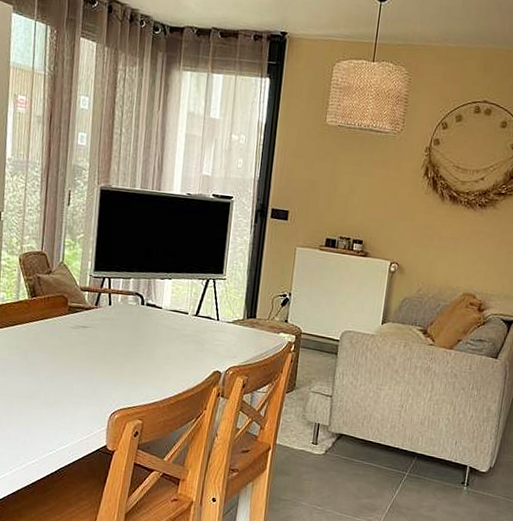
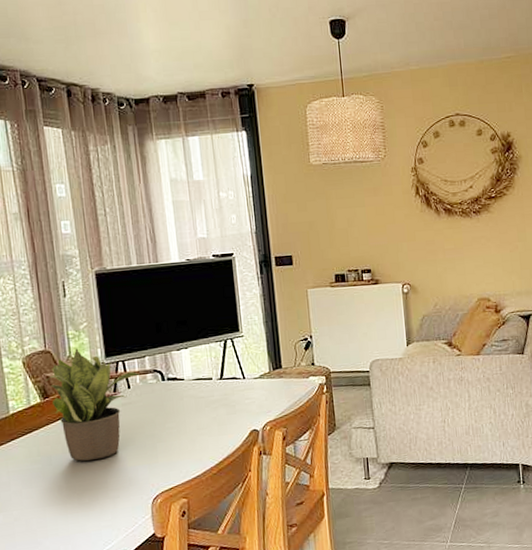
potted plant: none [36,256,122,366] -> present [45,348,140,461]

